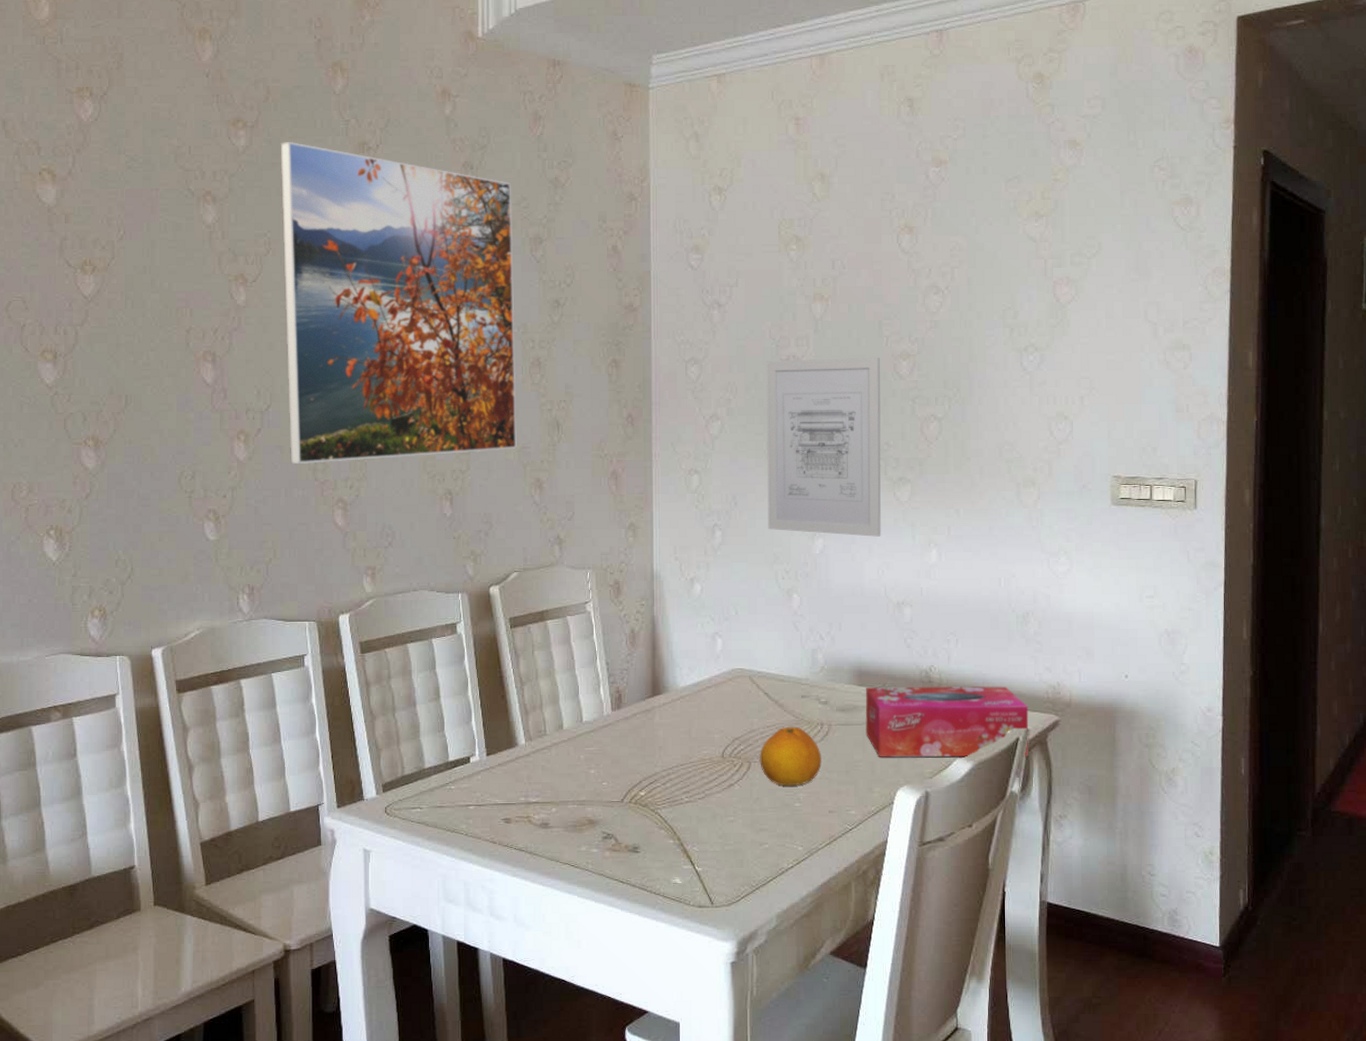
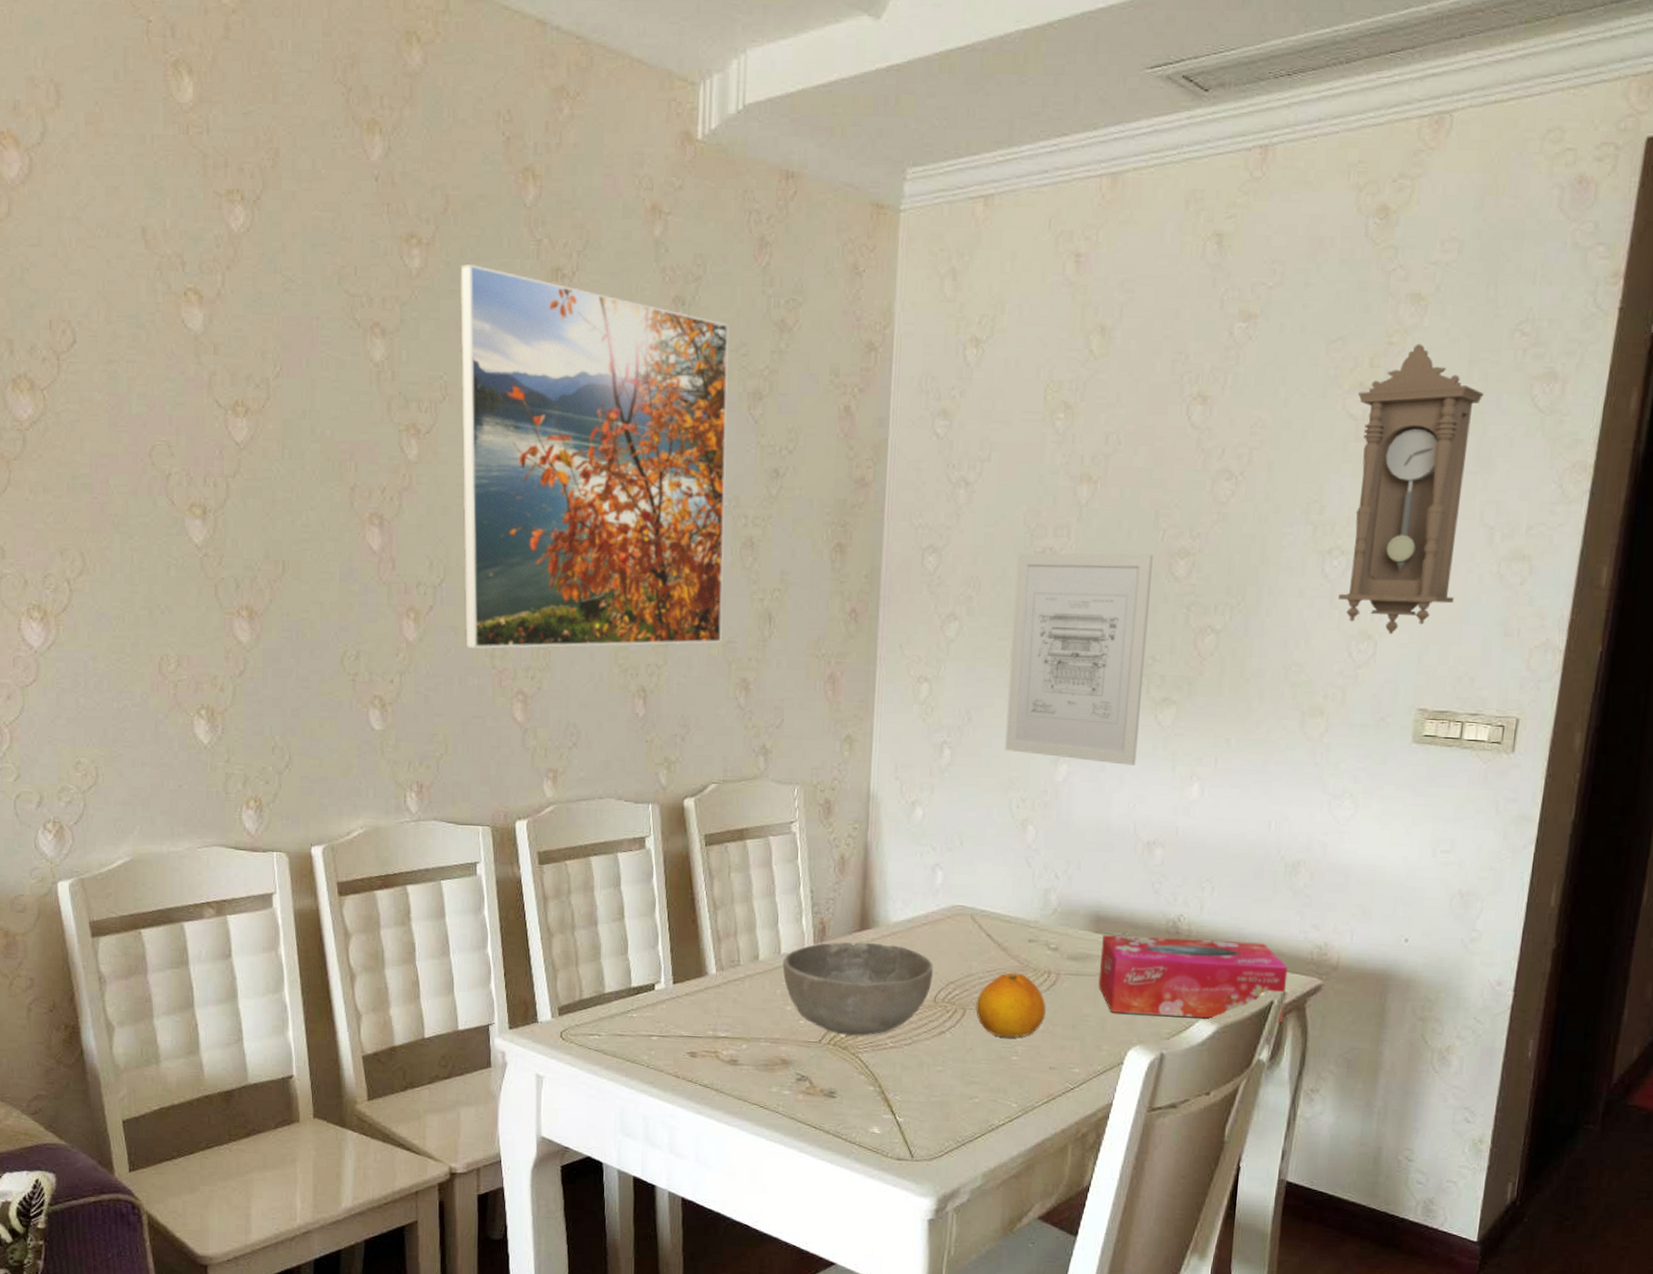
bowl: none [585,707,720,794] -> present [782,942,934,1037]
pendulum clock: none [1034,179,1136,415] -> present [1338,344,1484,635]

